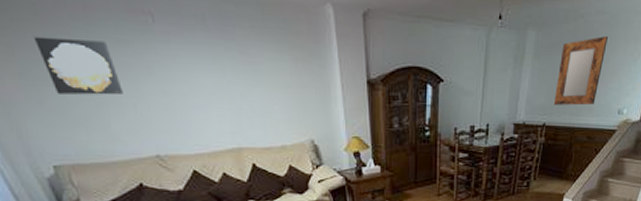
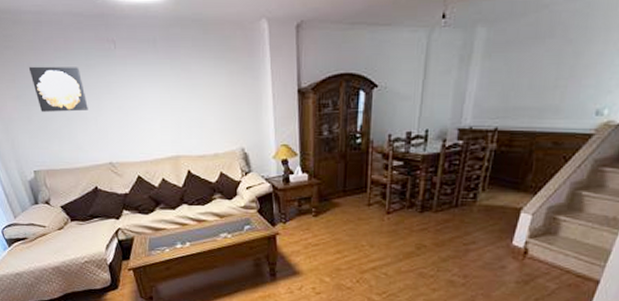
home mirror: present [553,35,608,106] -> none [508,25,581,107]

